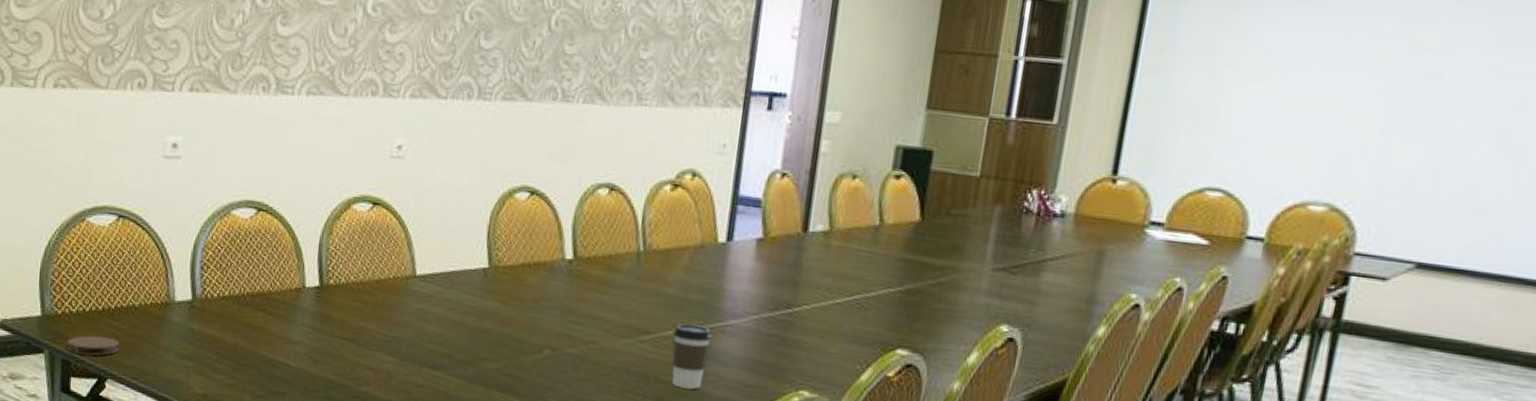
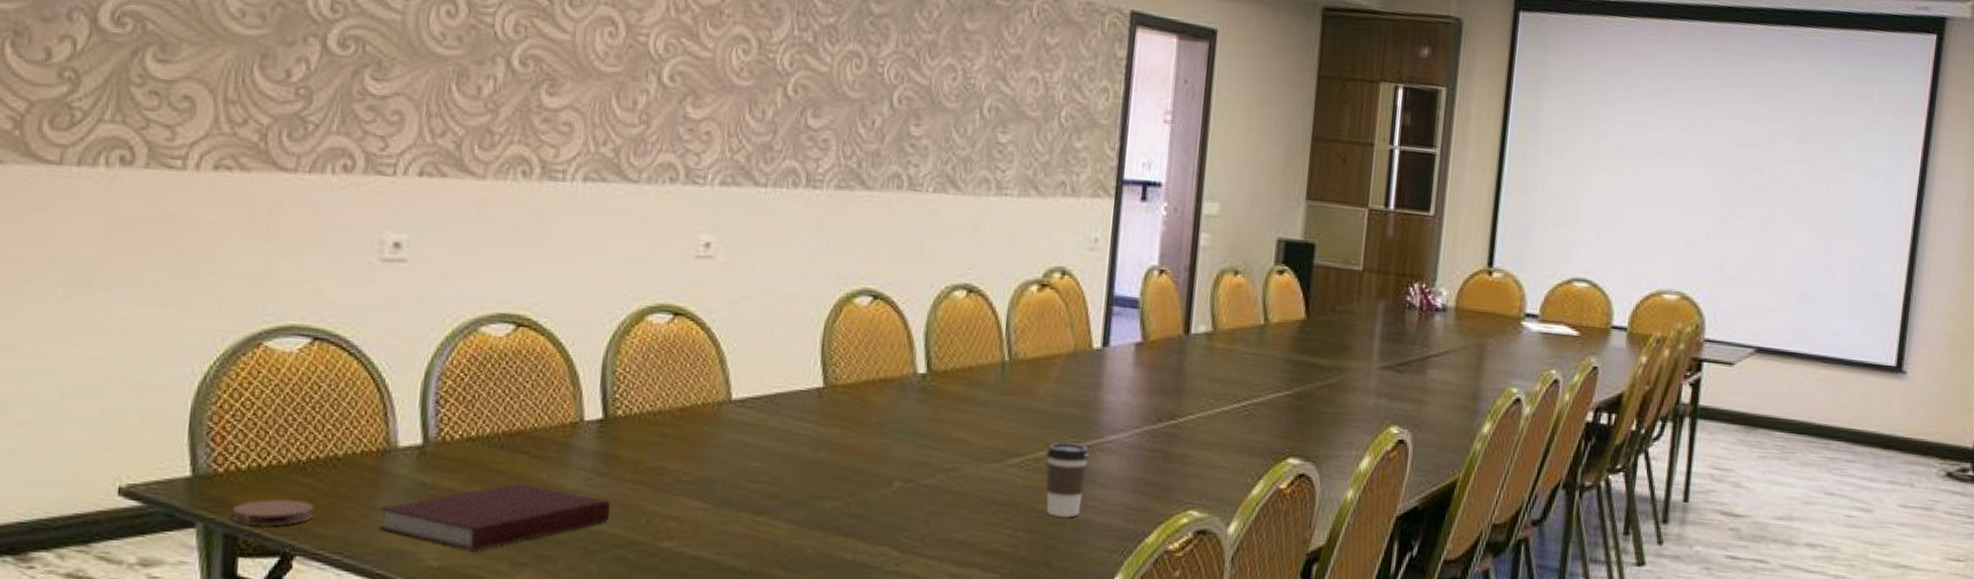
notebook: none [162,333,324,384] -> present [379,482,611,550]

